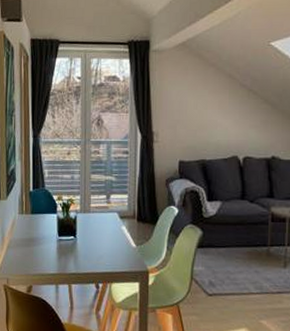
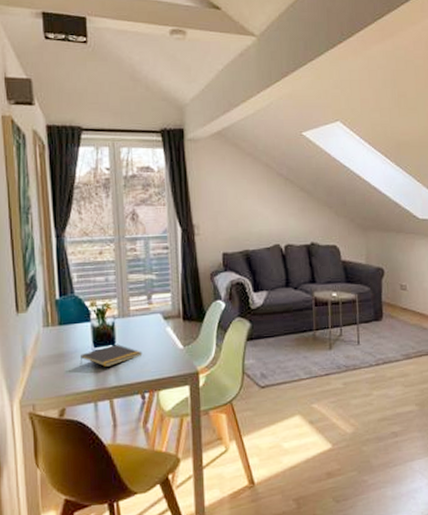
notepad: none [46,236,99,255] -> present [79,344,143,367]

